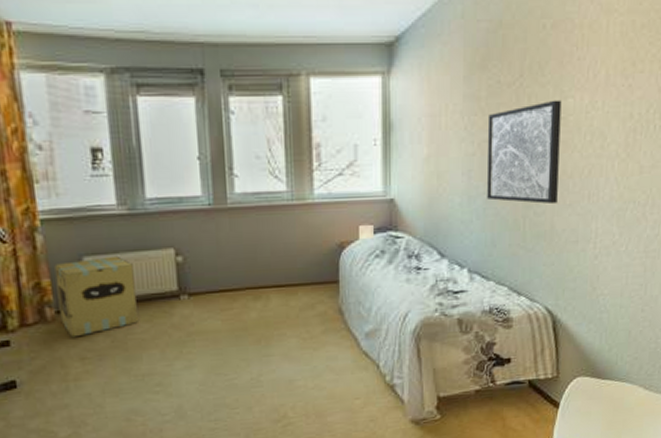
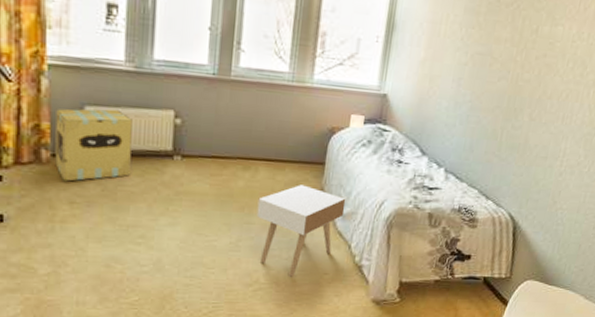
nightstand: none [274,307,367,407] -> present [256,185,346,277]
wall art: present [487,100,562,204] -> none [472,25,553,120]

